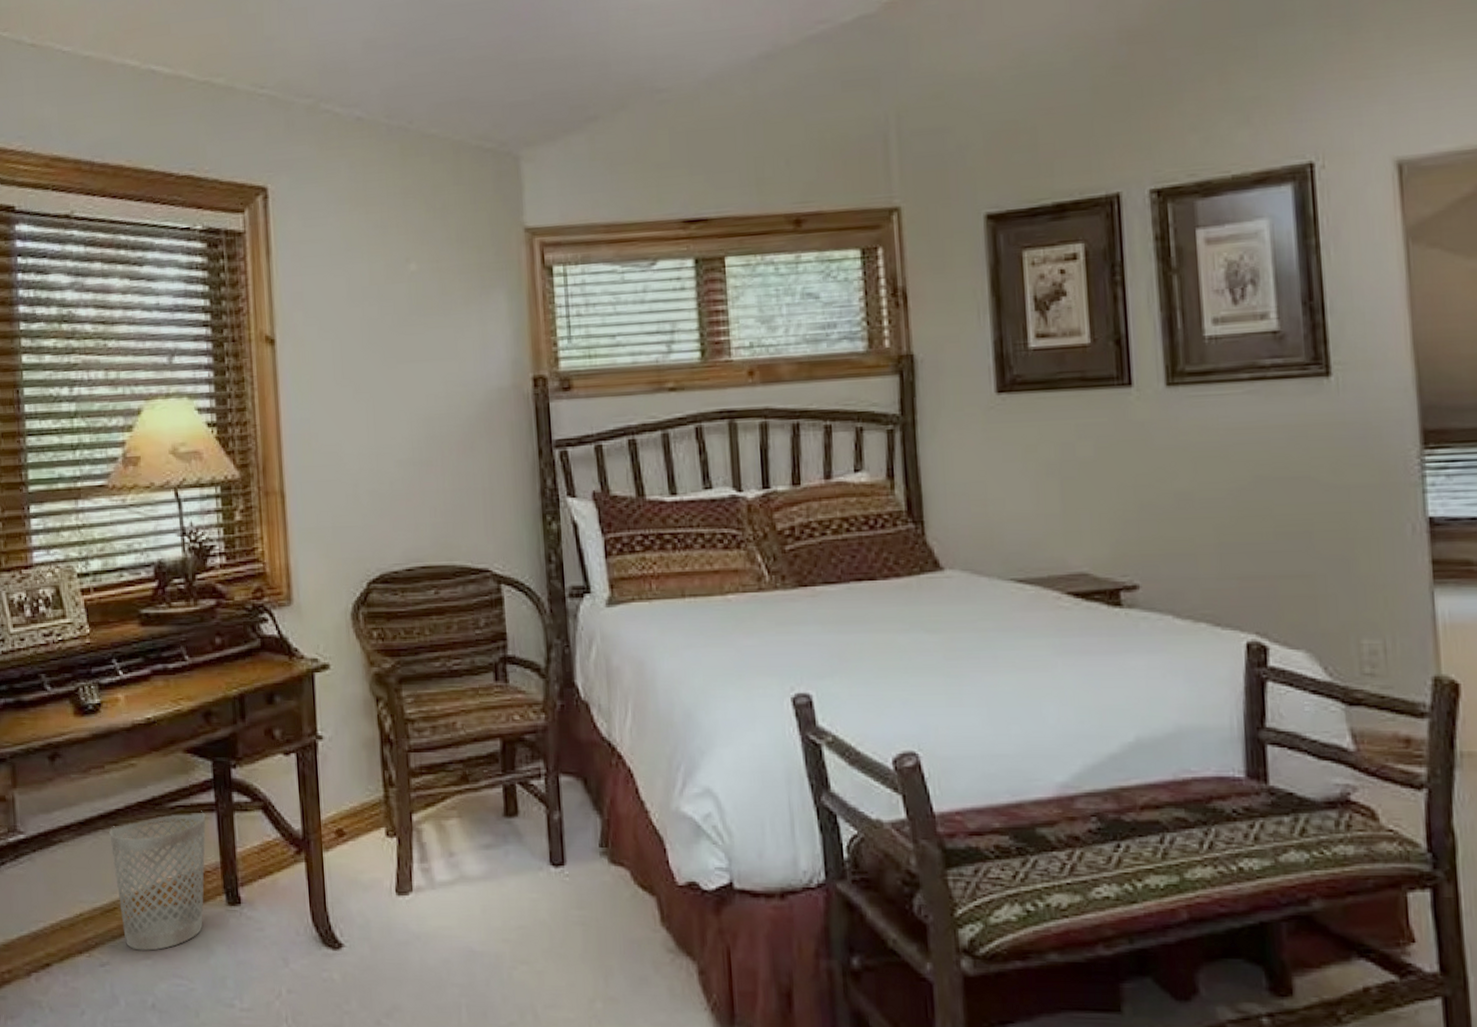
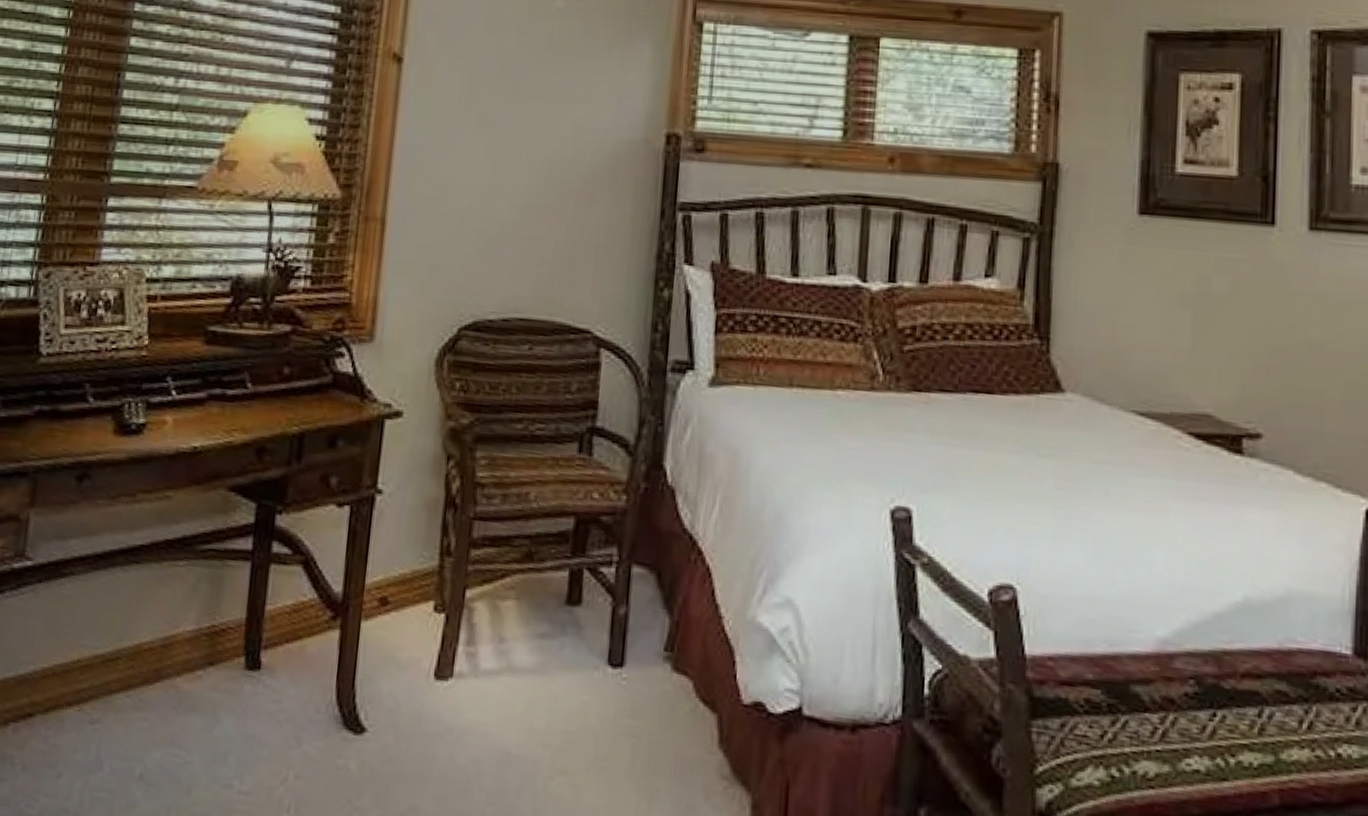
wastebasket: present [109,810,206,951] -> none [123,558,239,712]

